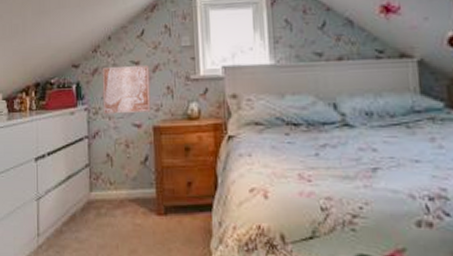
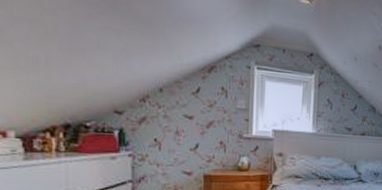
wall art: present [102,64,151,115] -> none [150,116,203,163]

